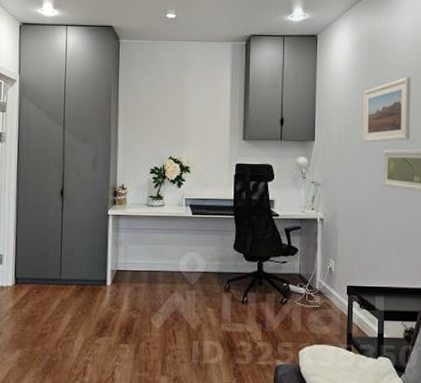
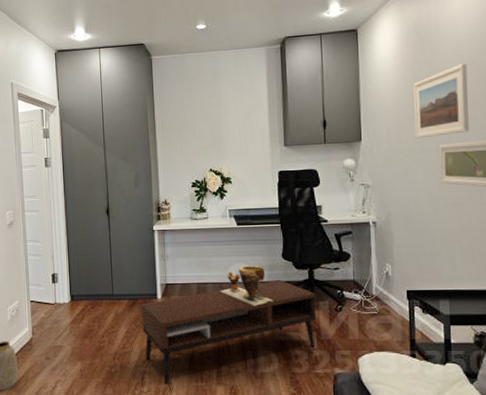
coffee table: none [89,270,263,376] -> present [141,279,316,385]
clay pot: none [171,255,222,296] -> present [220,265,273,306]

